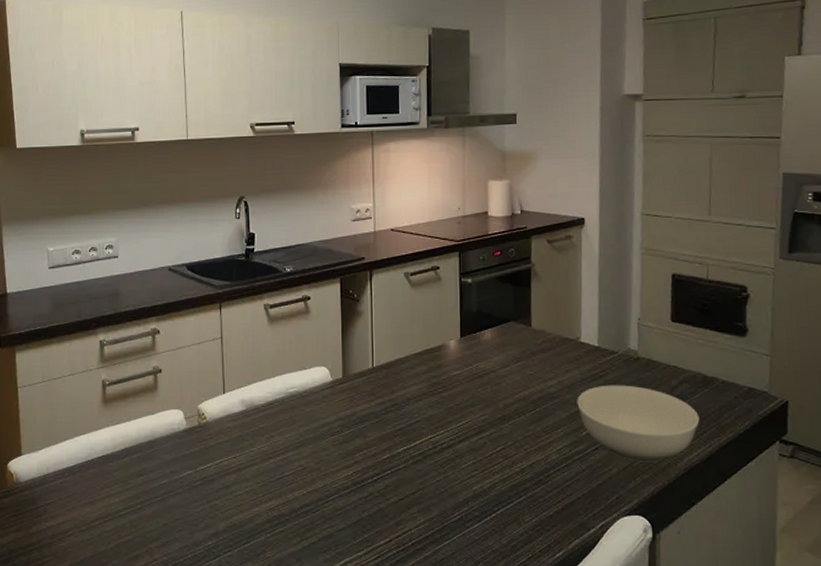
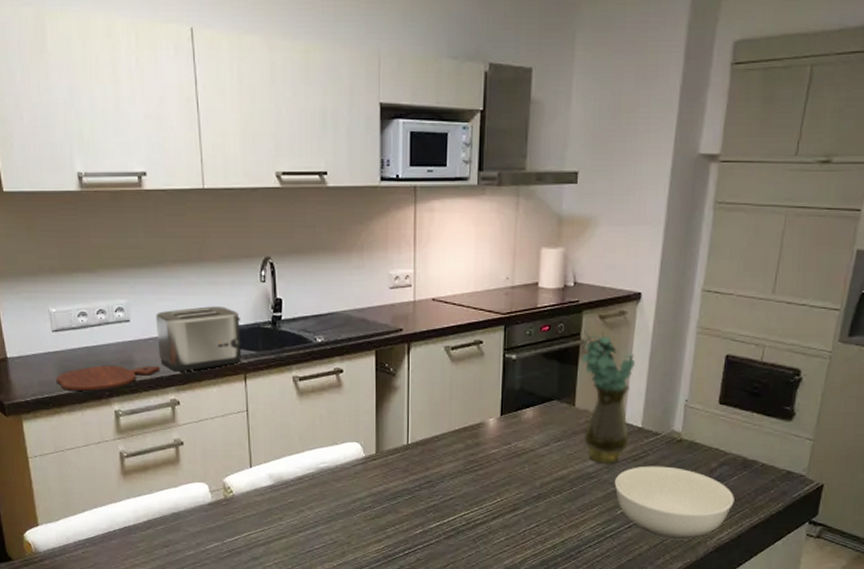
cutting board: none [49,298,143,322] -> present [56,365,160,391]
toaster: none [140,241,218,303] -> present [155,306,242,372]
vase: none [533,255,587,384] -> present [581,331,635,465]

